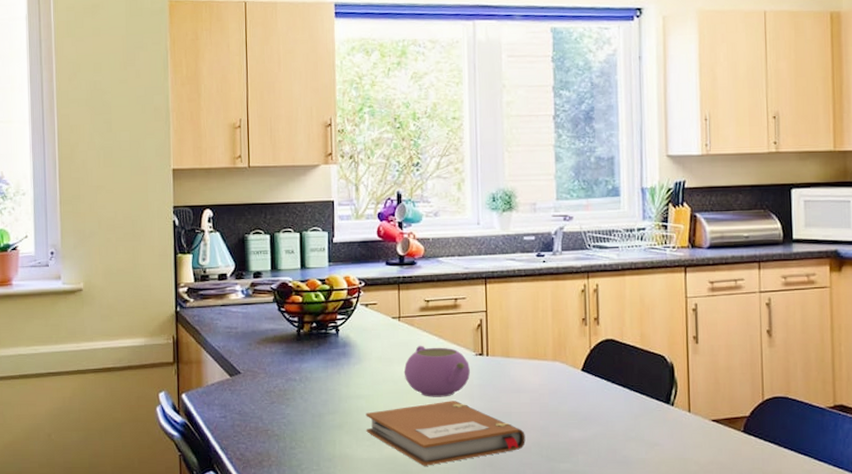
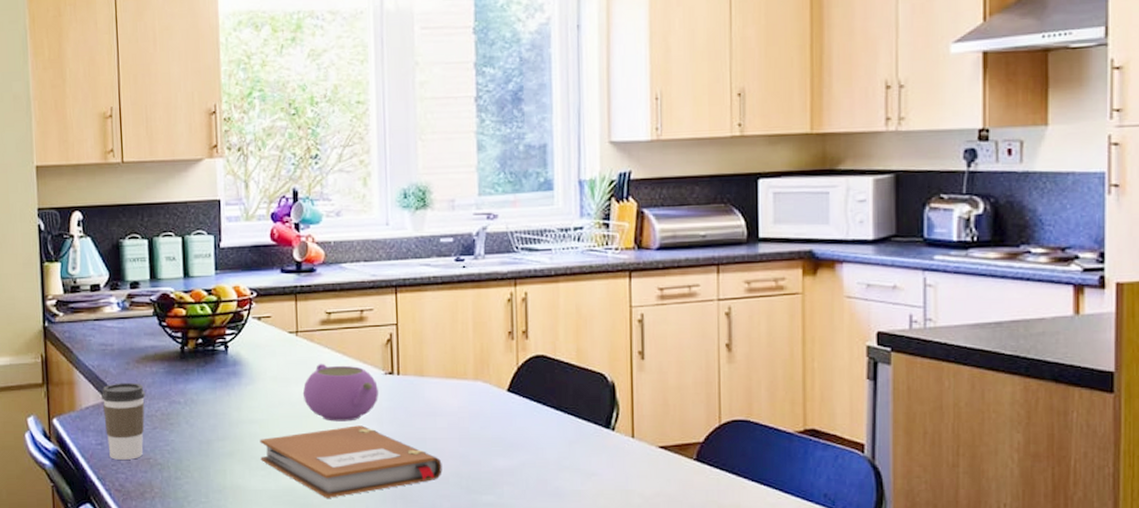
coffee cup: none [226,362,265,431] -> present [101,382,146,460]

